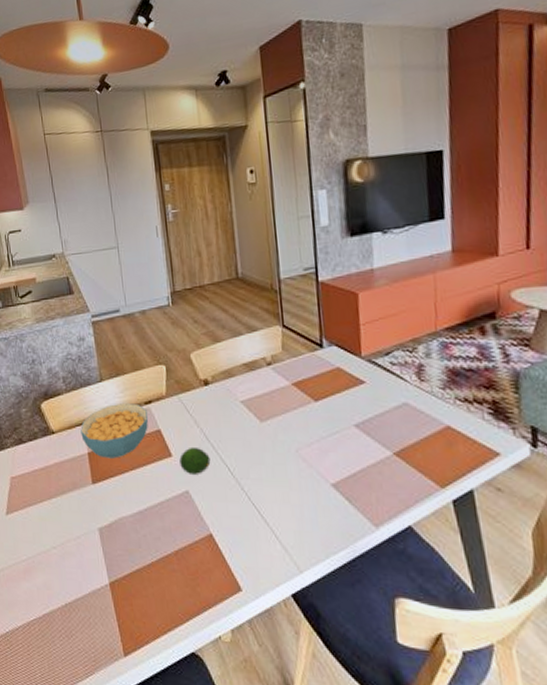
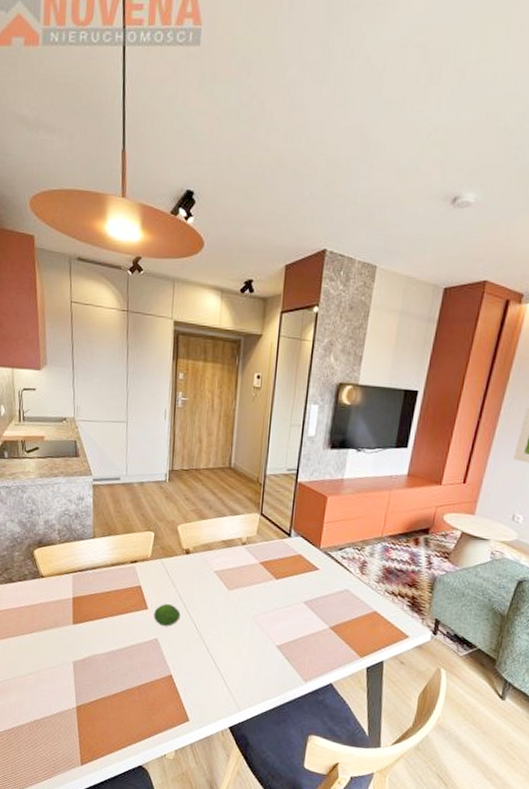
cereal bowl: present [80,402,148,459] -> none [68,559,132,605]

